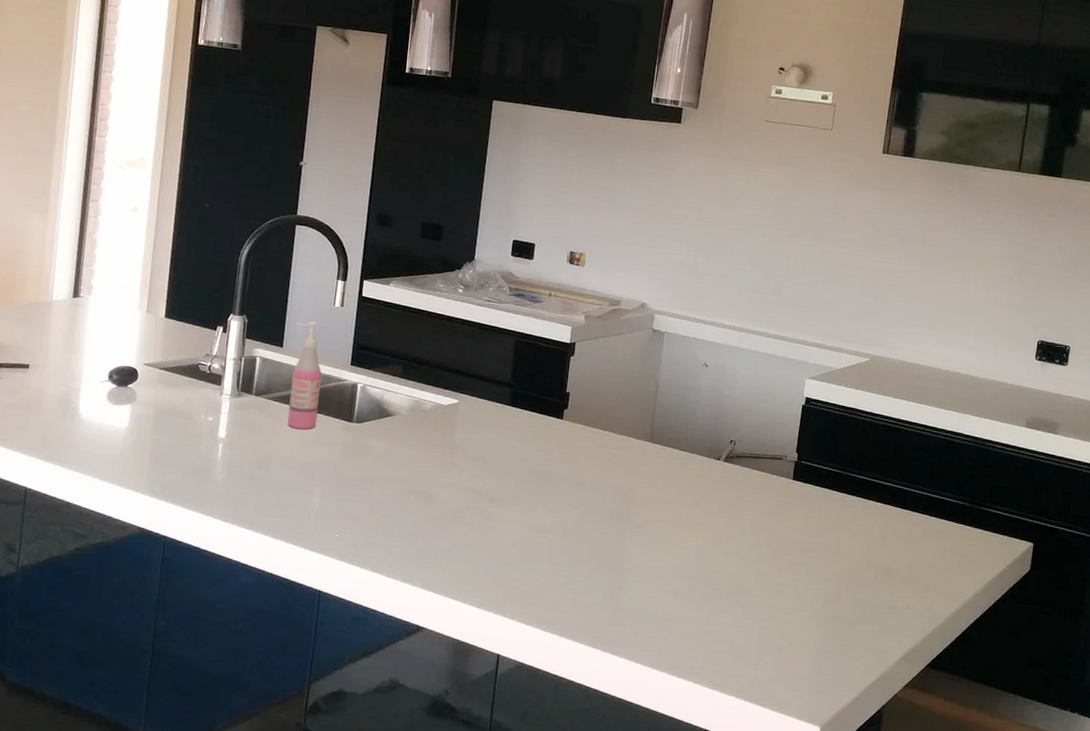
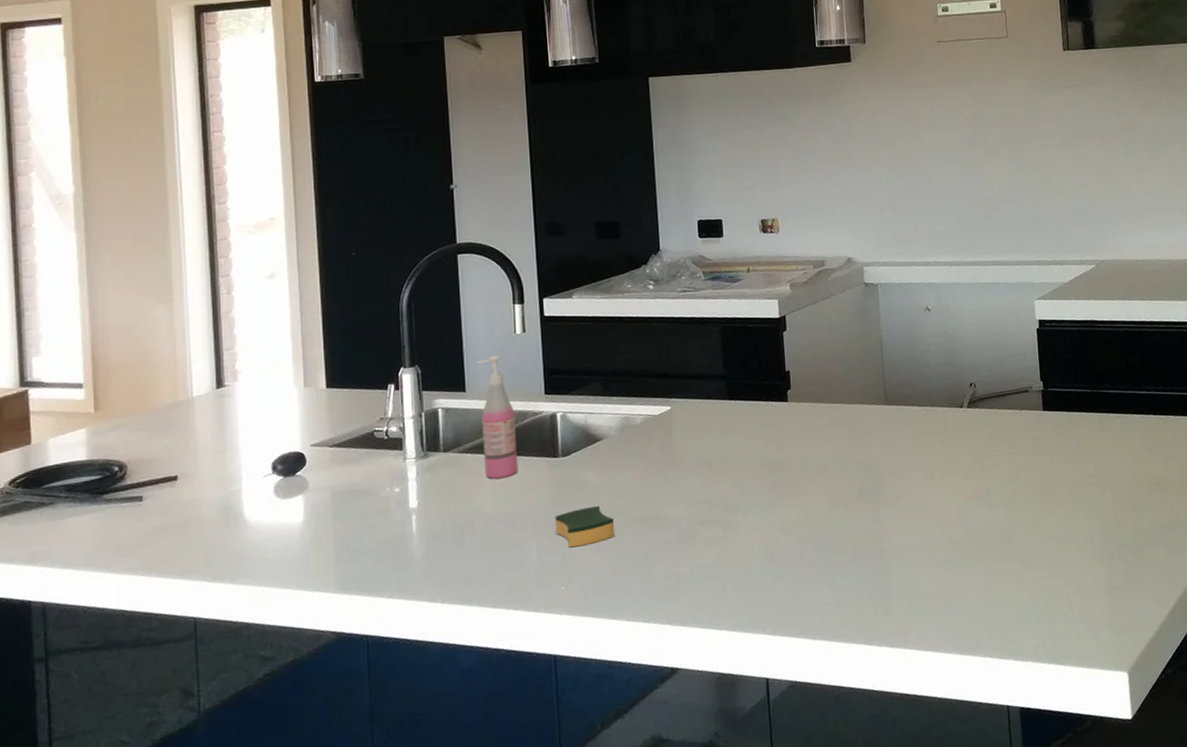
sponge: none [339,471,391,504] -> present [555,506,614,548]

